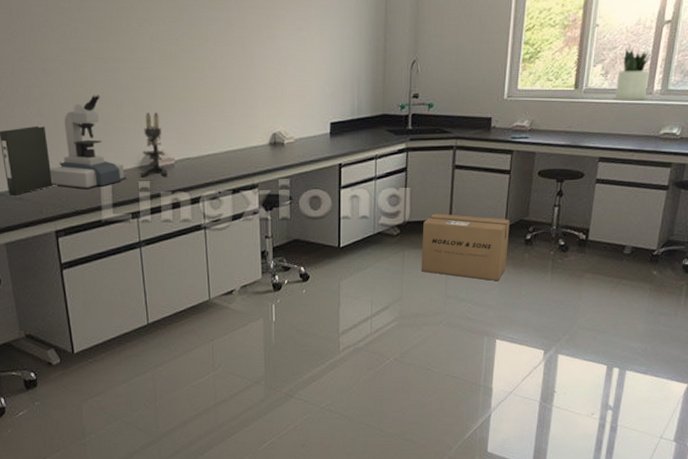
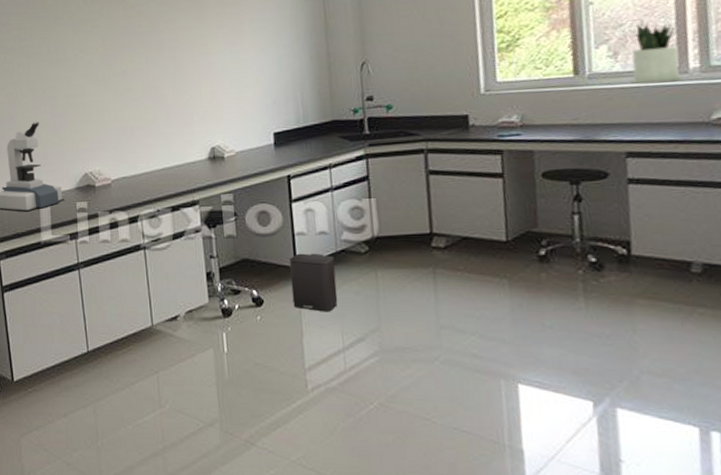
microscope: present [140,113,167,178] -> none [77,135,104,198]
pedal bin: none [334,235,371,286] -> present [289,253,338,312]
box: present [421,213,510,282] -> none [397,226,517,309]

